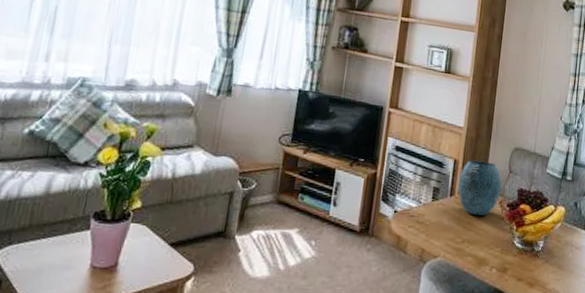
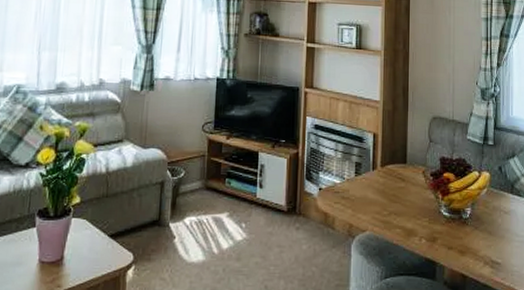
vase: present [458,160,502,216] -> none [379,132,423,187]

